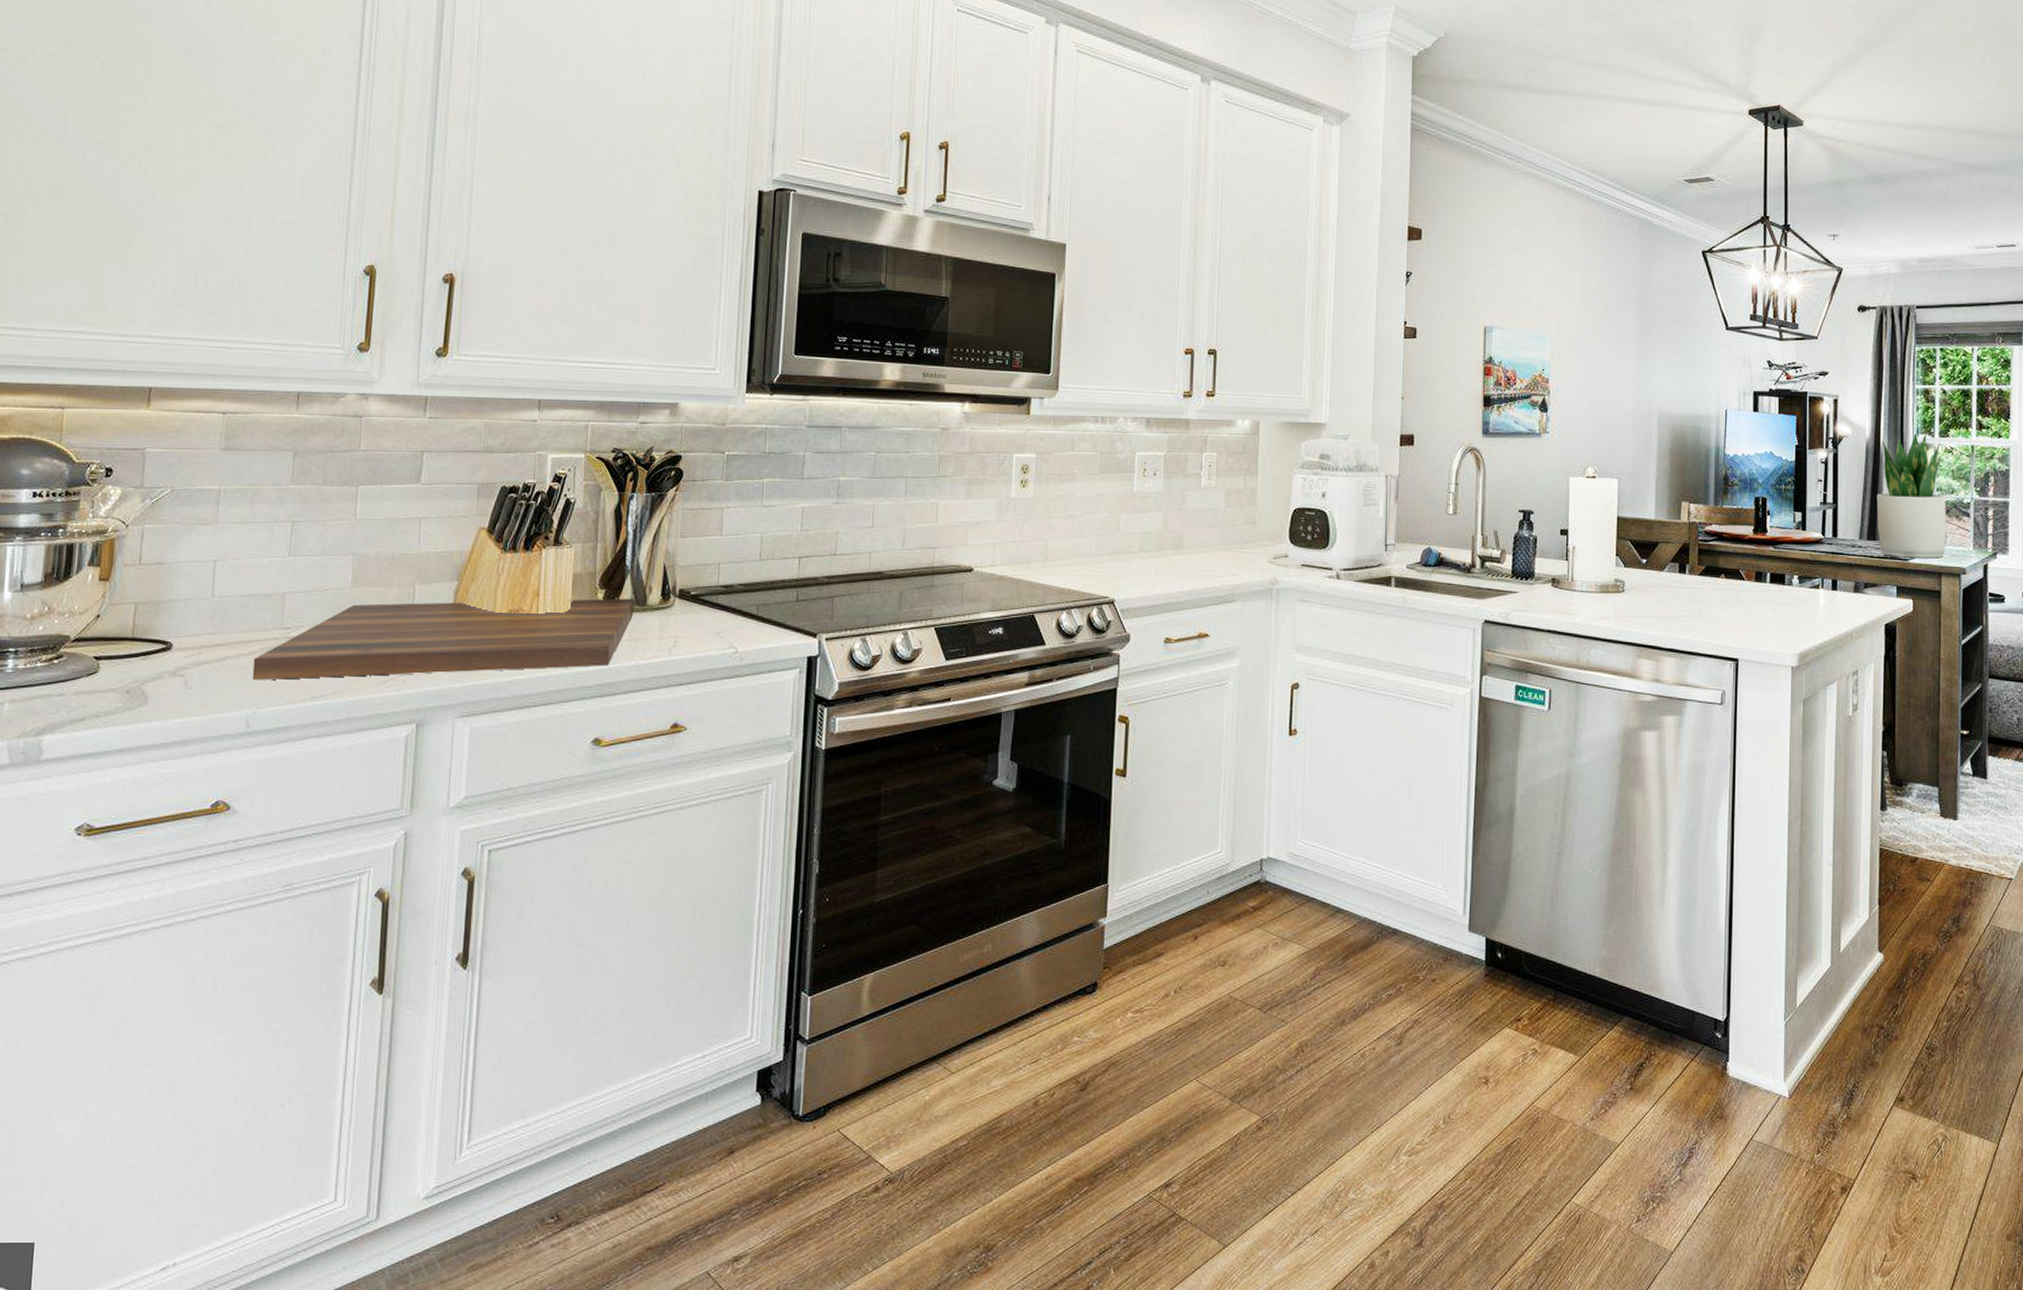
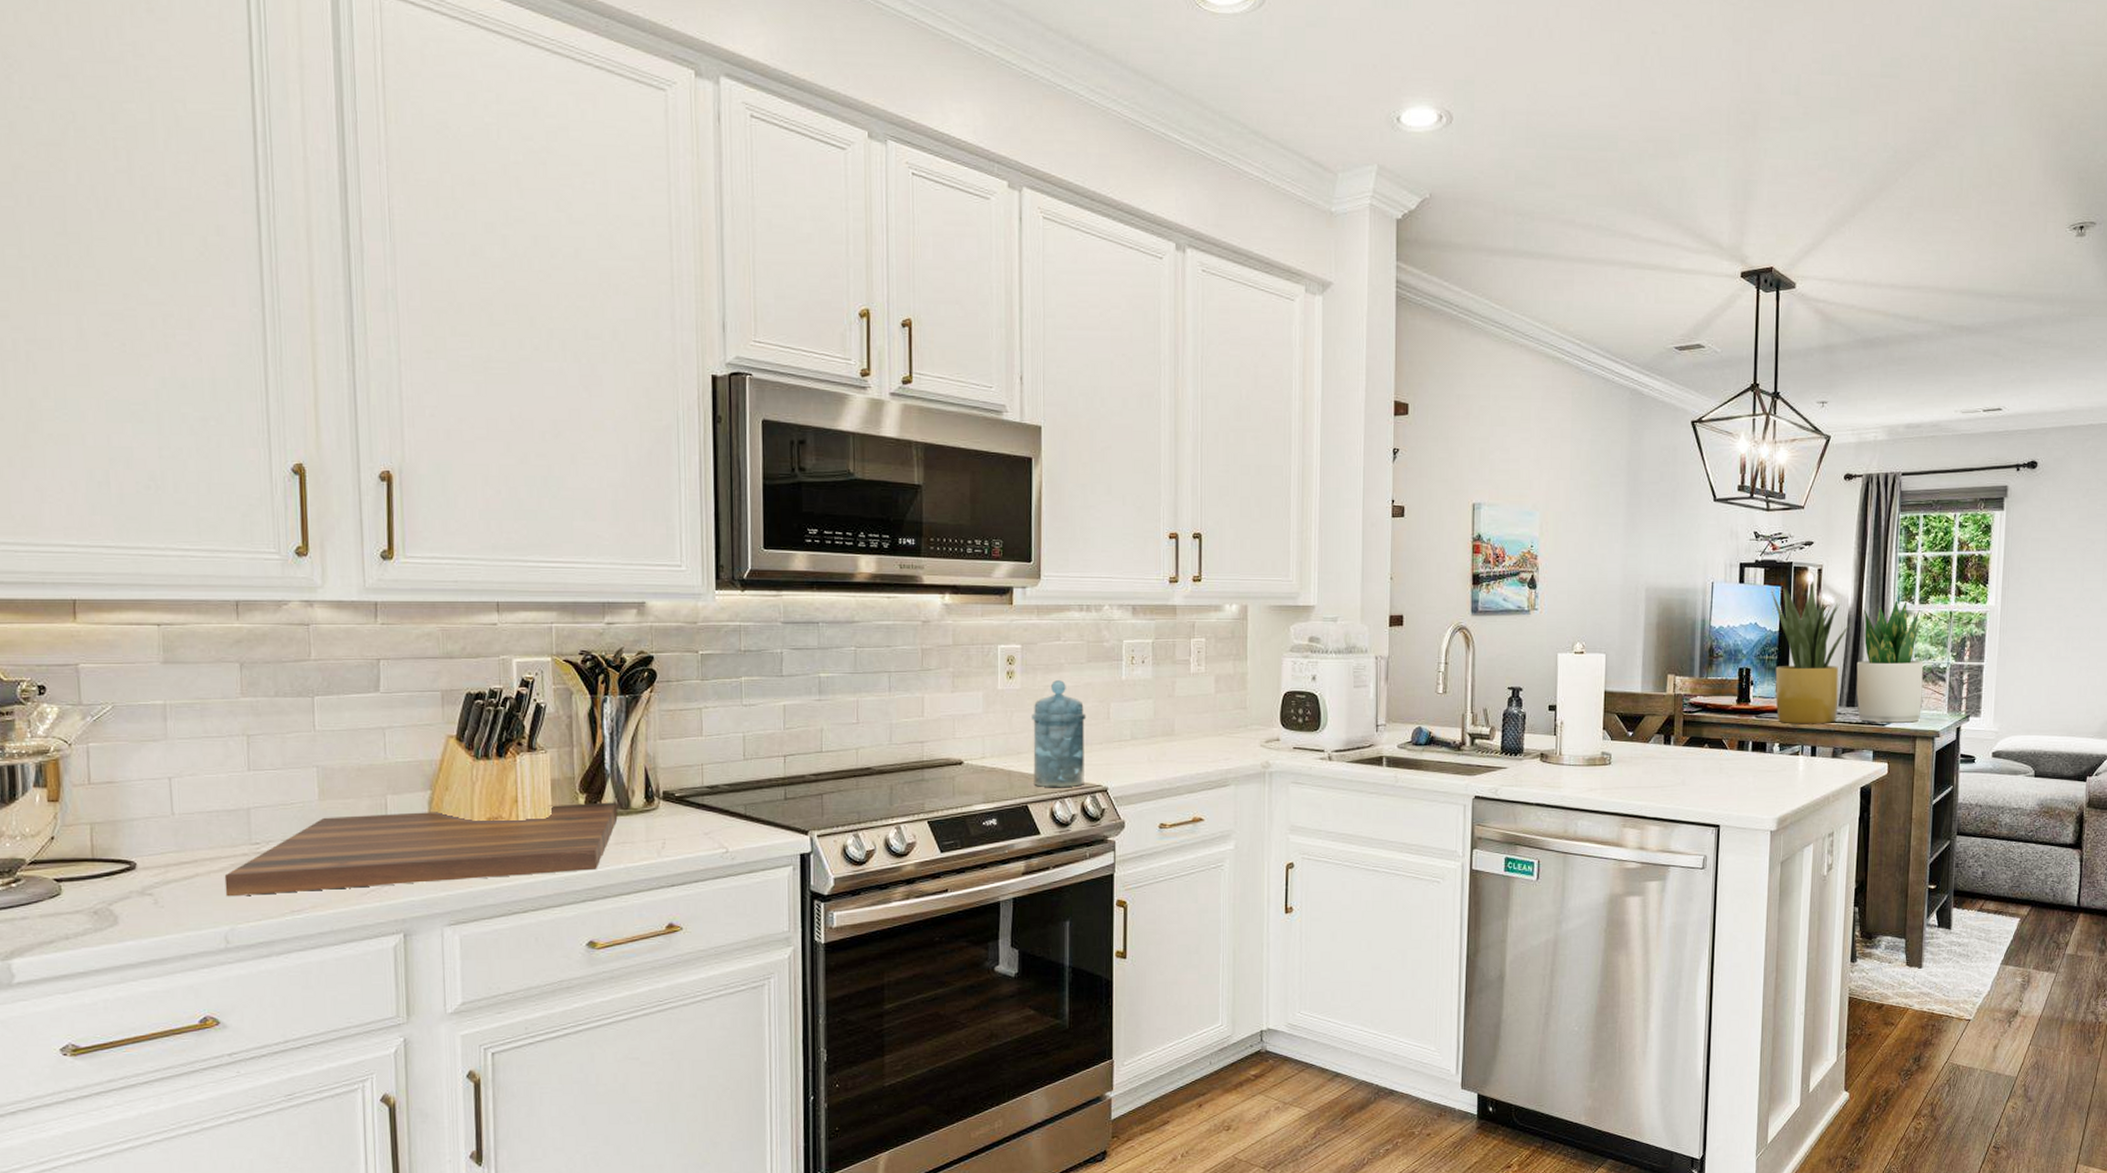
canister: none [1041,489,1097,598] -> present [1031,679,1086,787]
planter: none [1786,412,1871,557] -> present [1771,582,1852,724]

